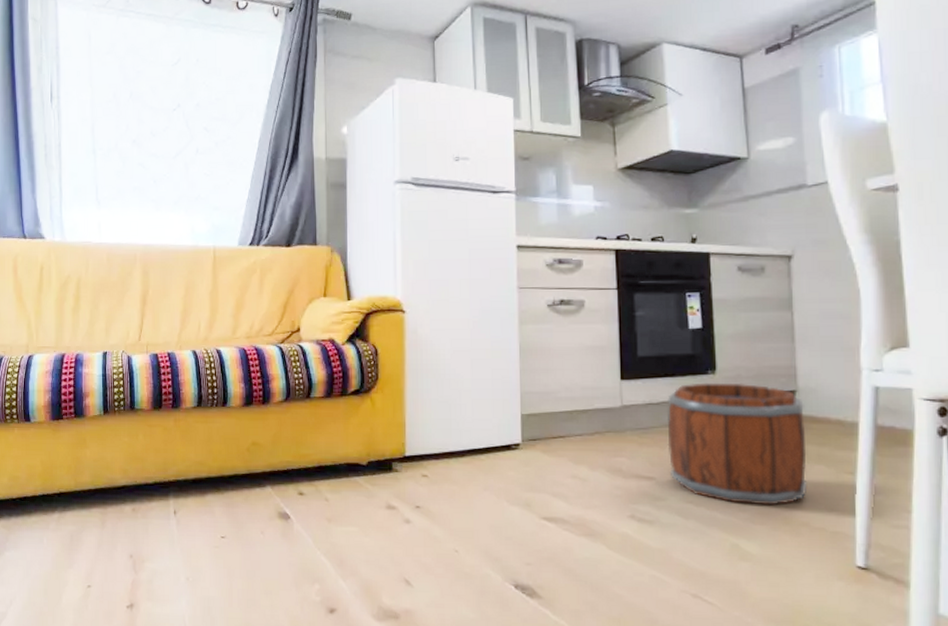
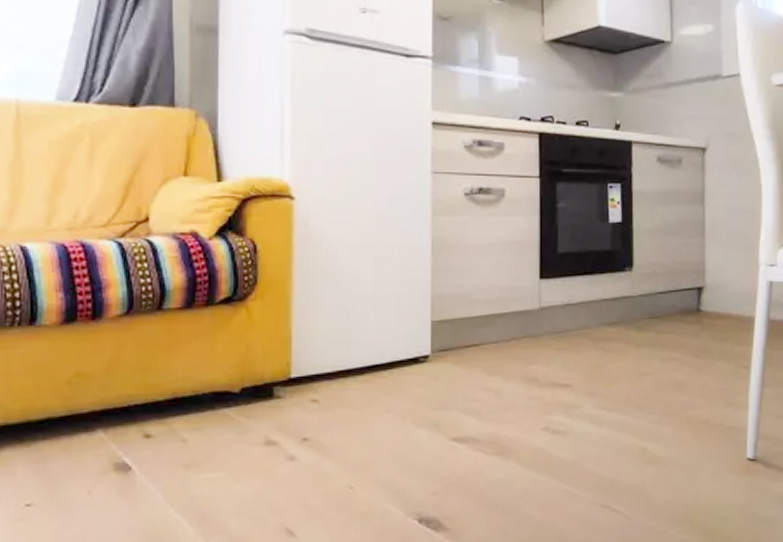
bucket: present [667,383,808,506] -> none [584,280,710,406]

